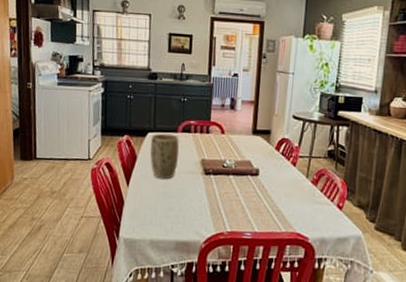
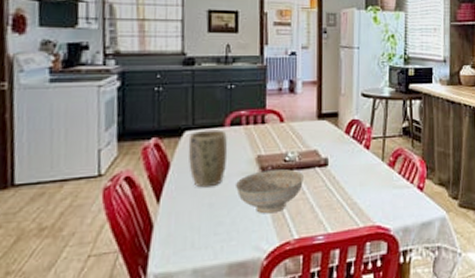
decorative bowl: none [183,172,238,208] -> present [235,169,303,214]

